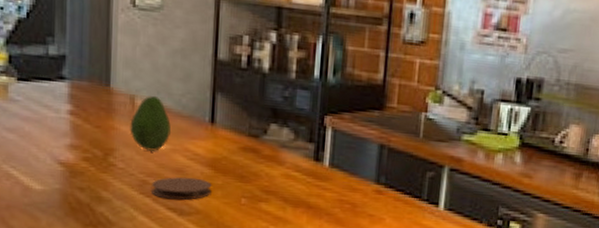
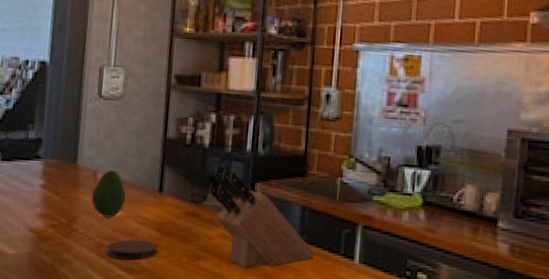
knife block: none [268,94,394,213] -> present [208,166,315,269]

